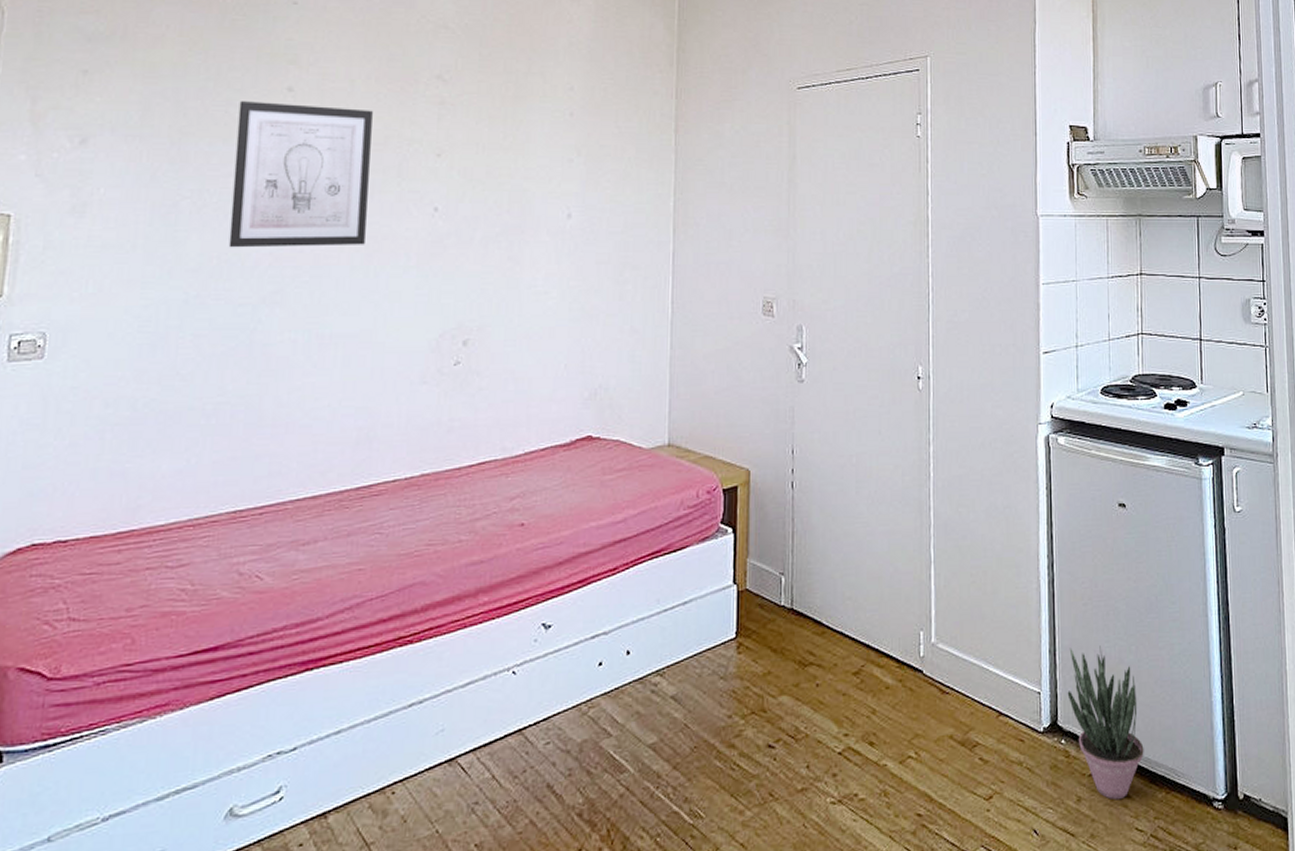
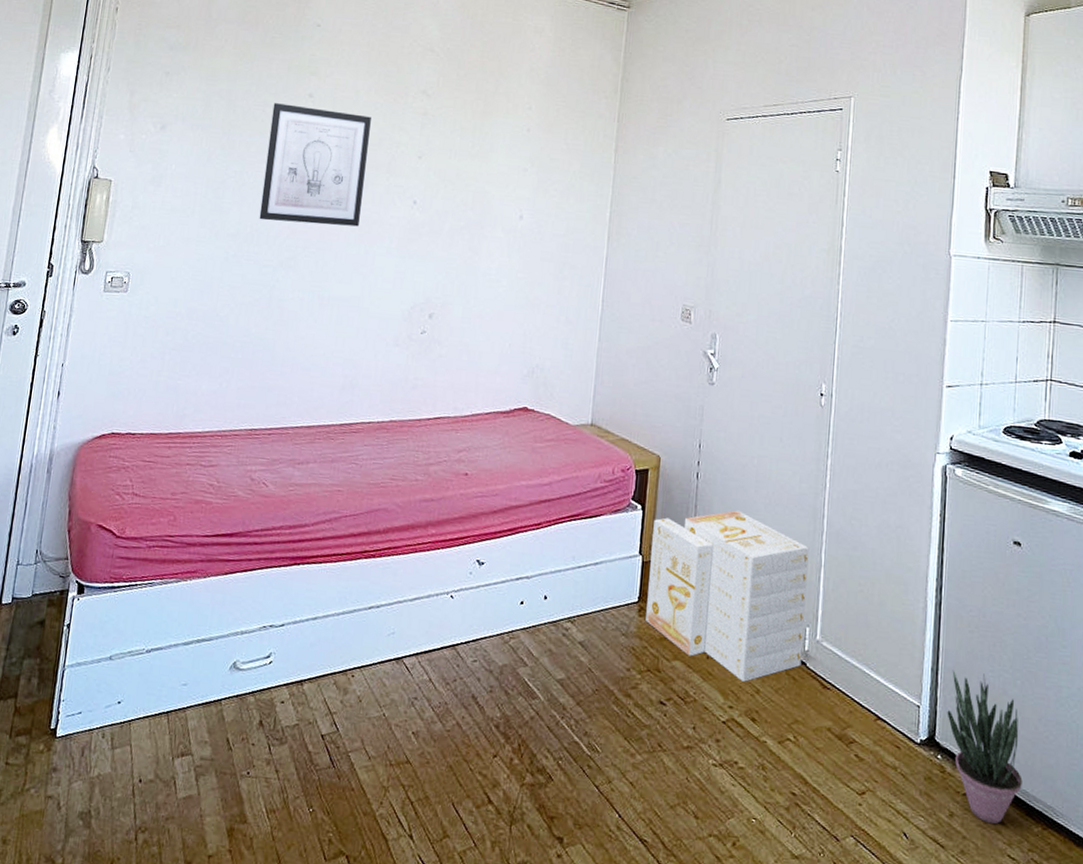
product box: none [746,516,918,704] -> present [645,510,809,682]

